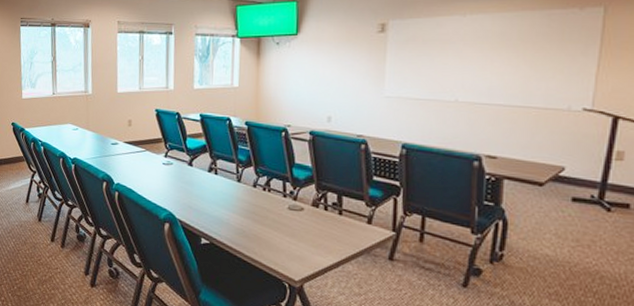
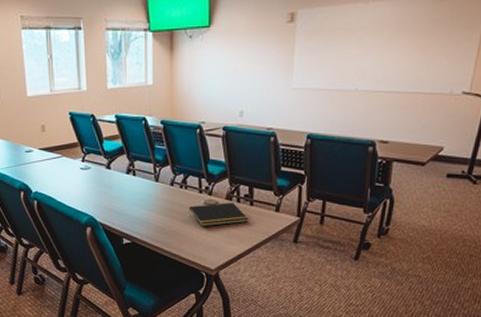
notepad: none [271,209,337,234] -> present [188,202,249,227]

